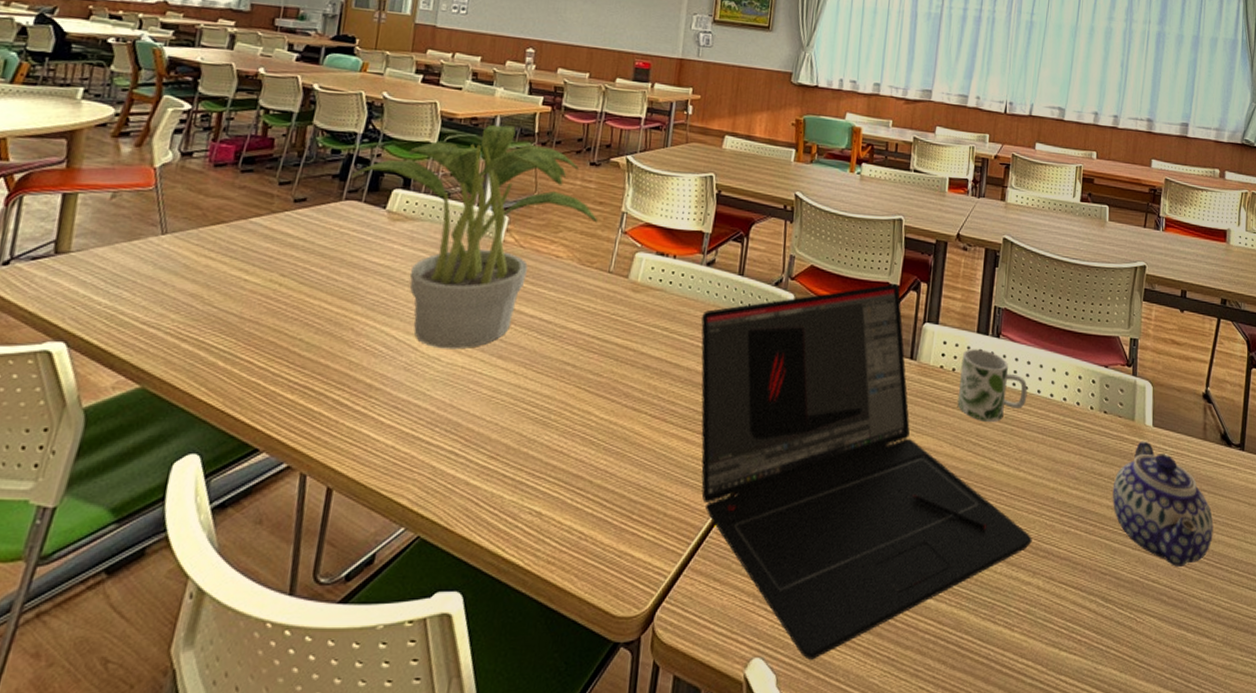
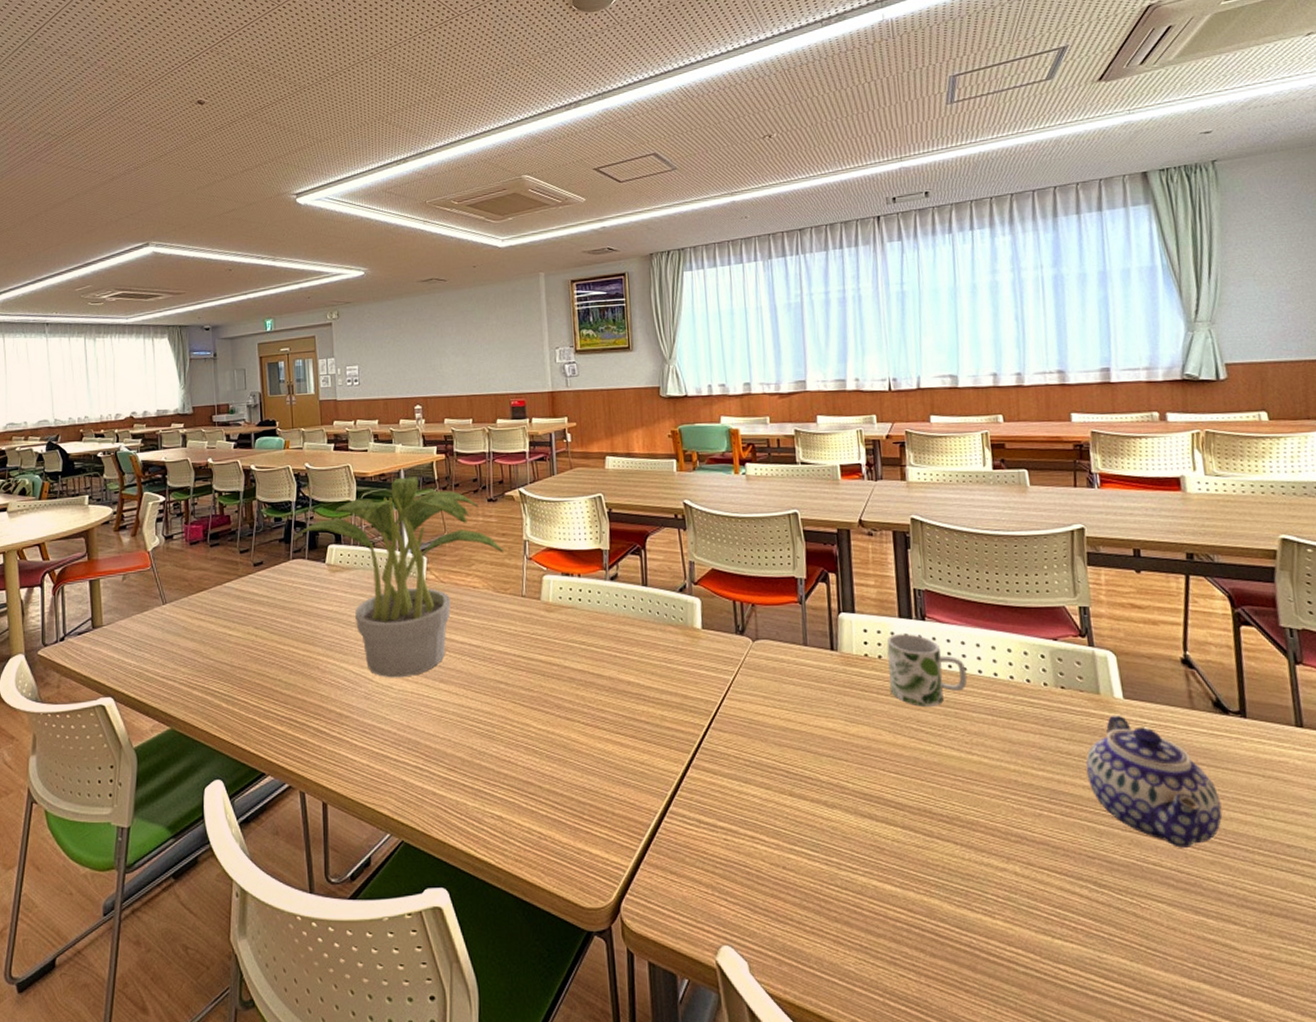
laptop: present [701,284,1032,660] -> none [615,578,1000,948]

